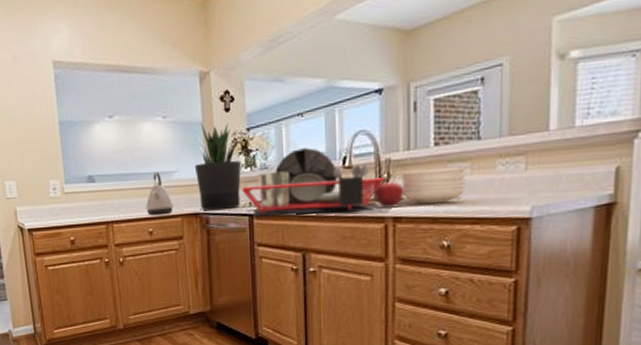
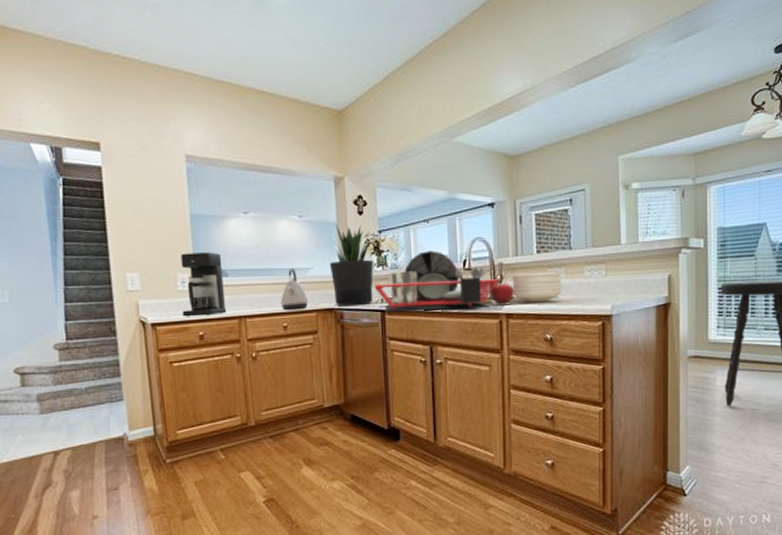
coffee maker: none [51,158,95,223] -> present [180,252,227,317]

